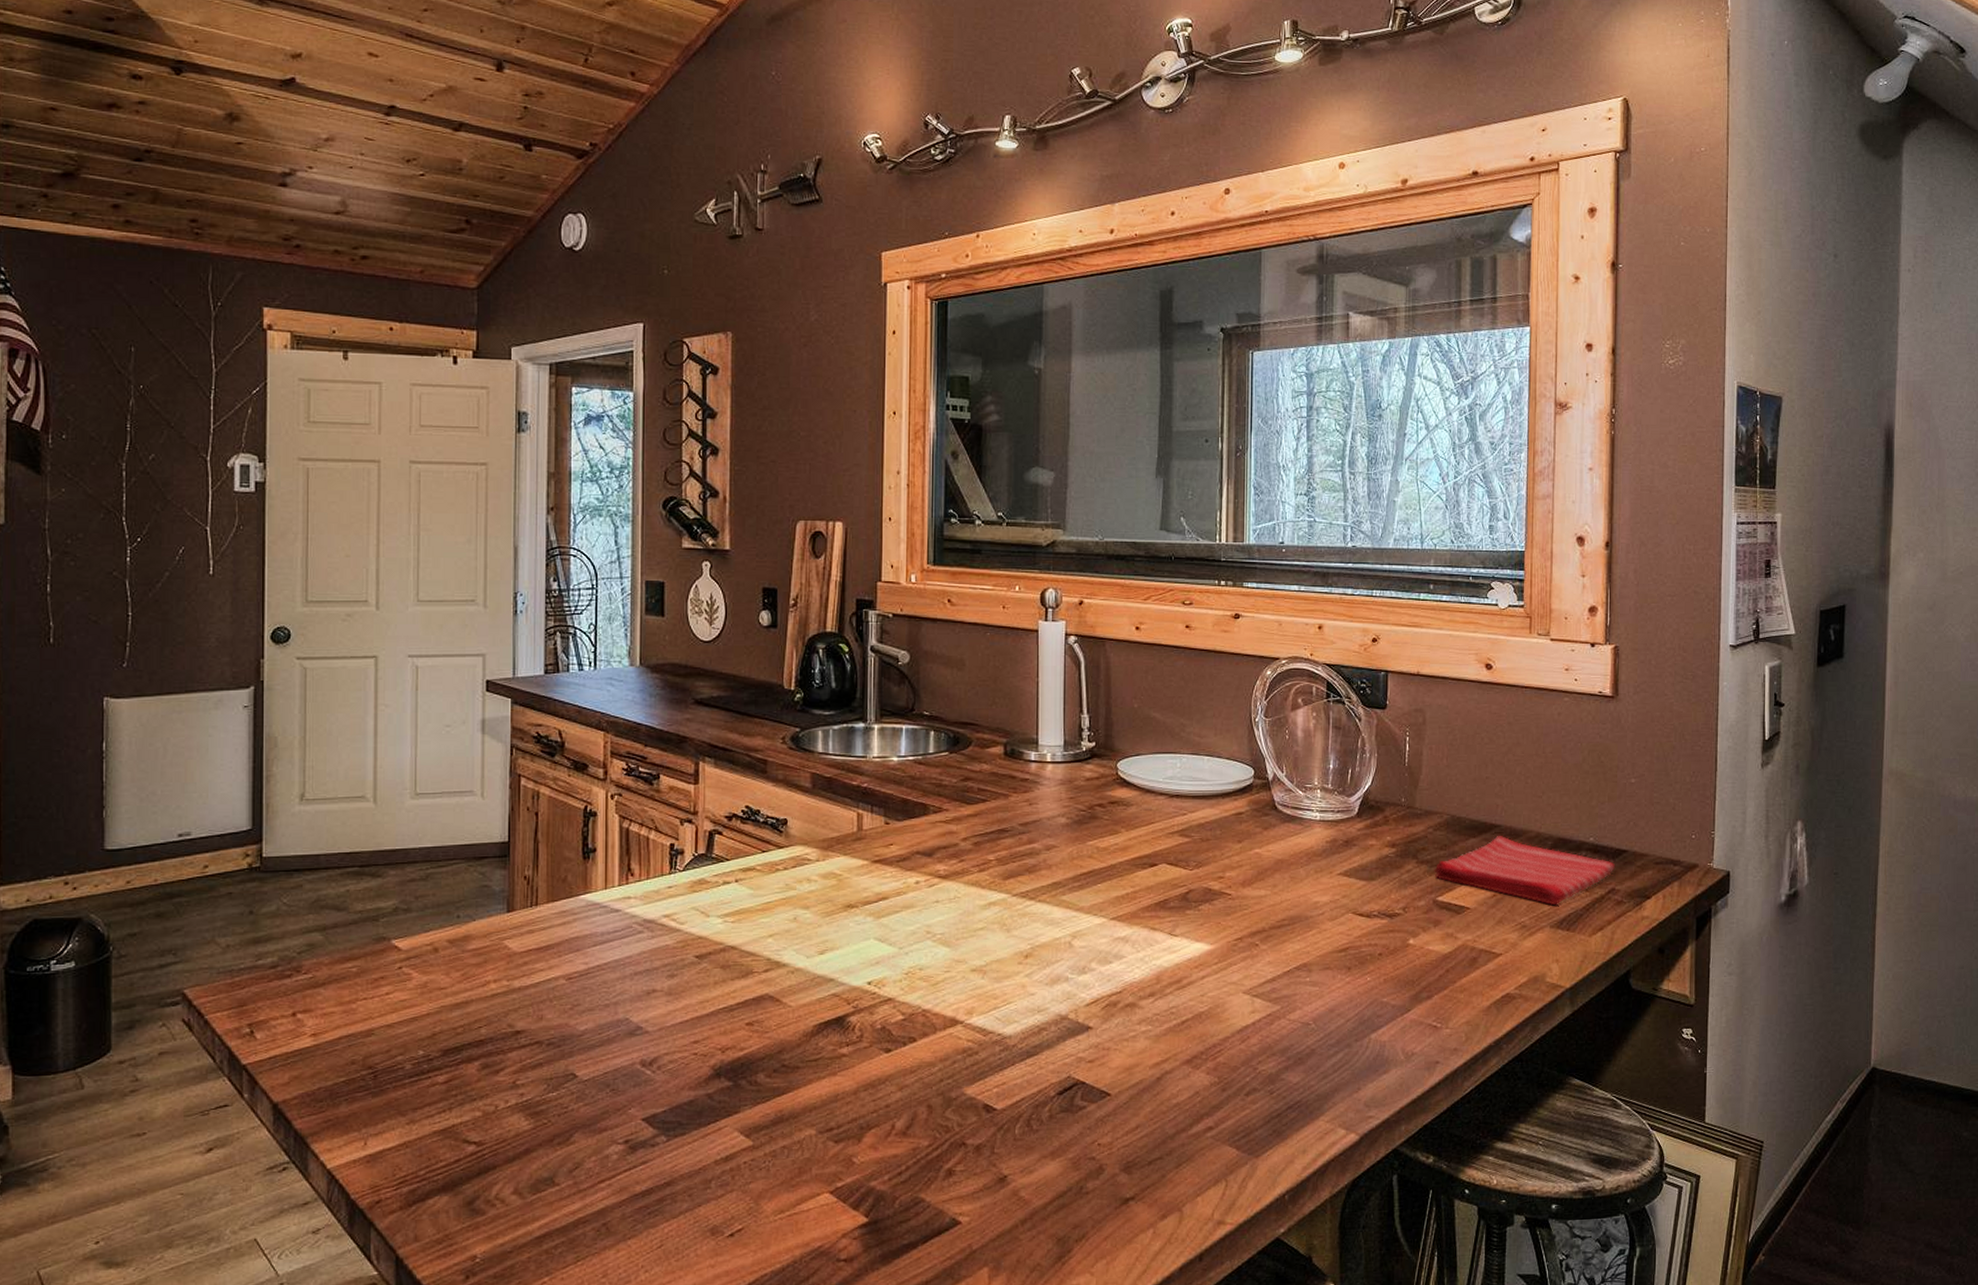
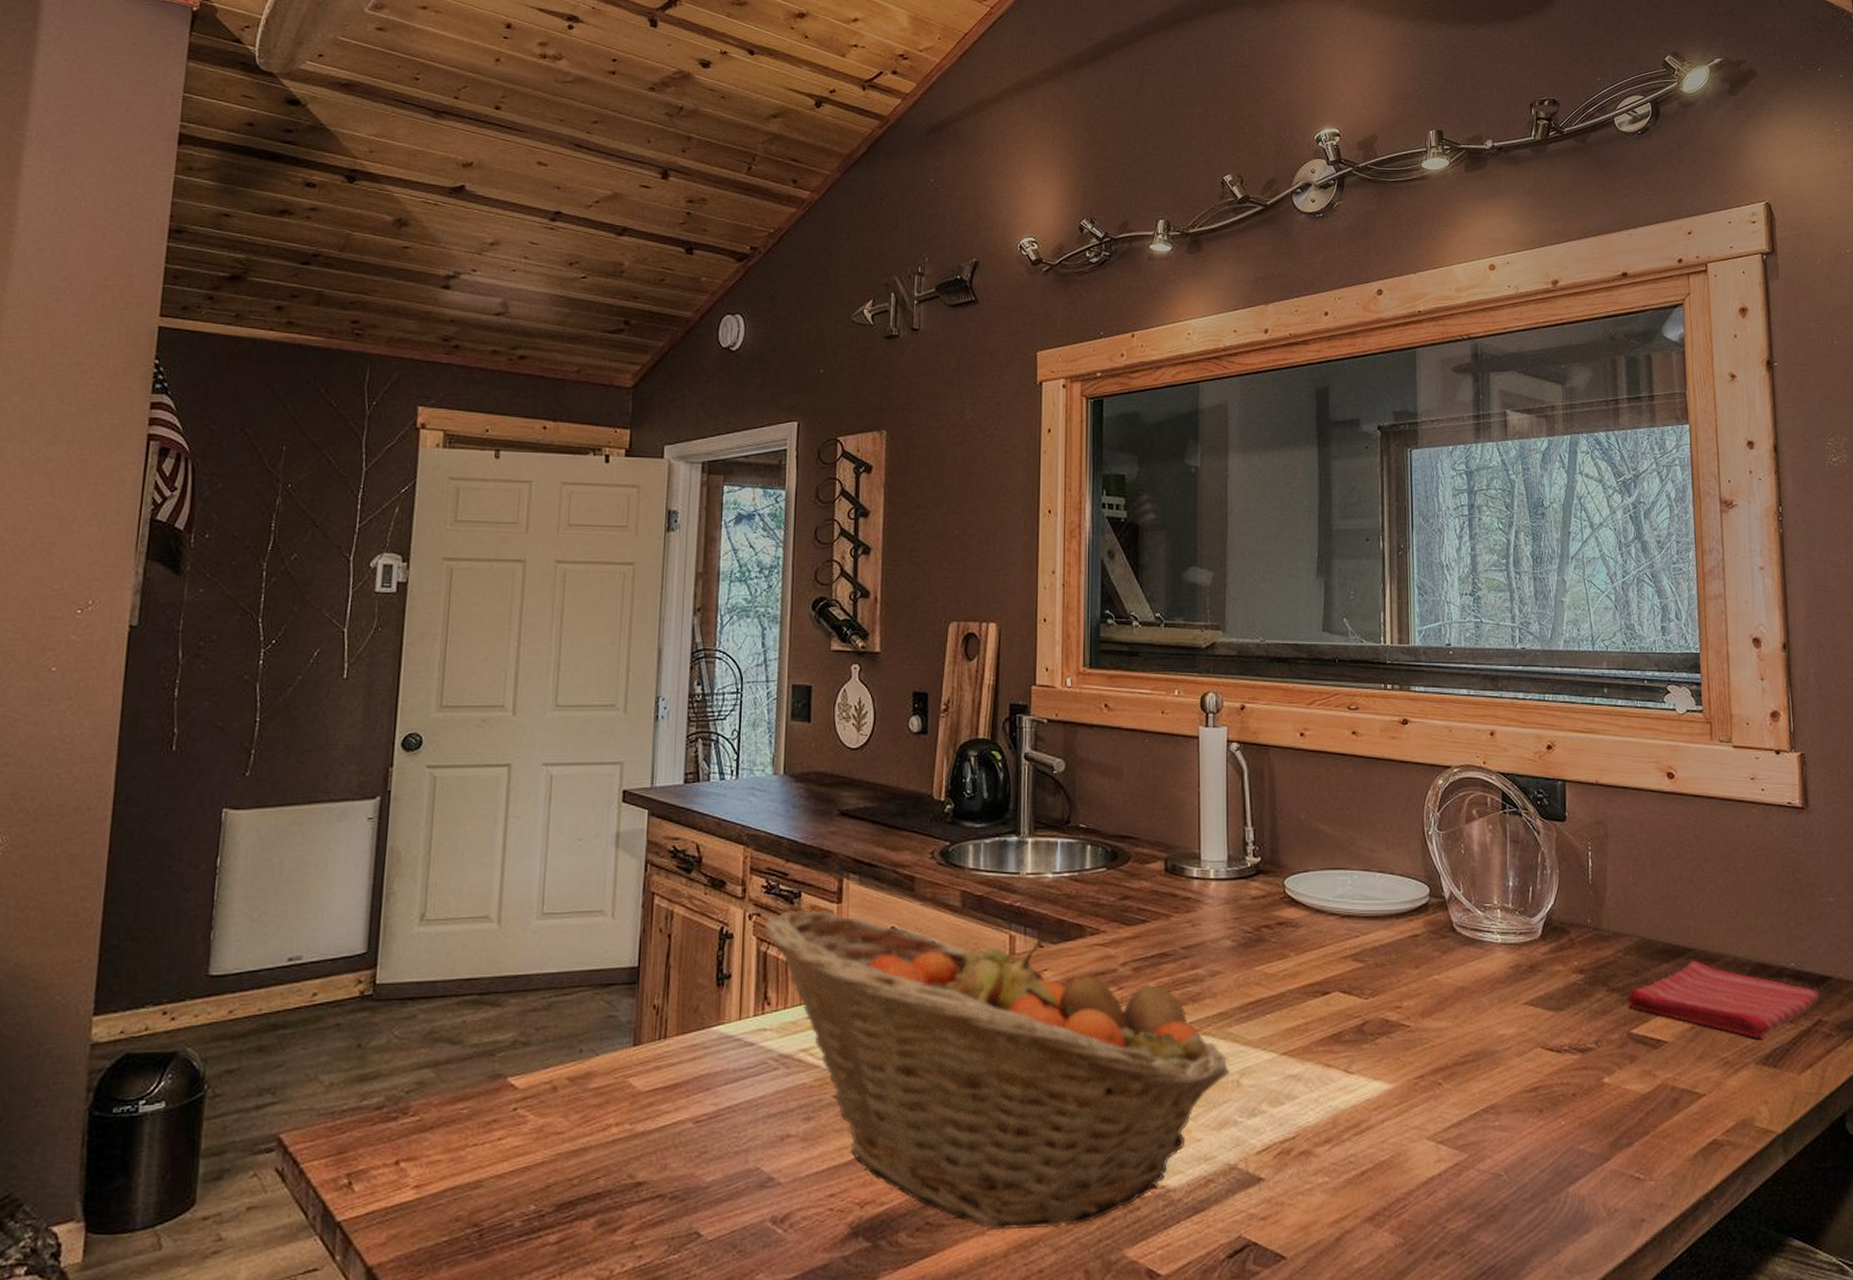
fruit basket: none [626,789,1063,1072] -> present [765,909,1230,1231]

